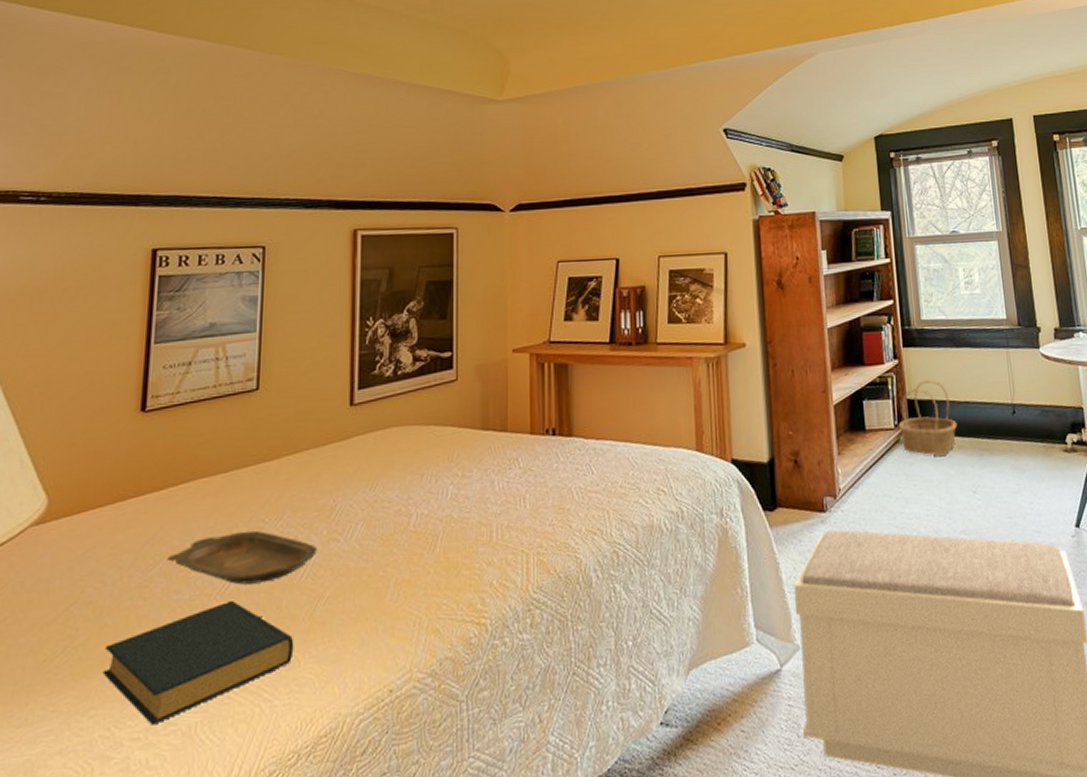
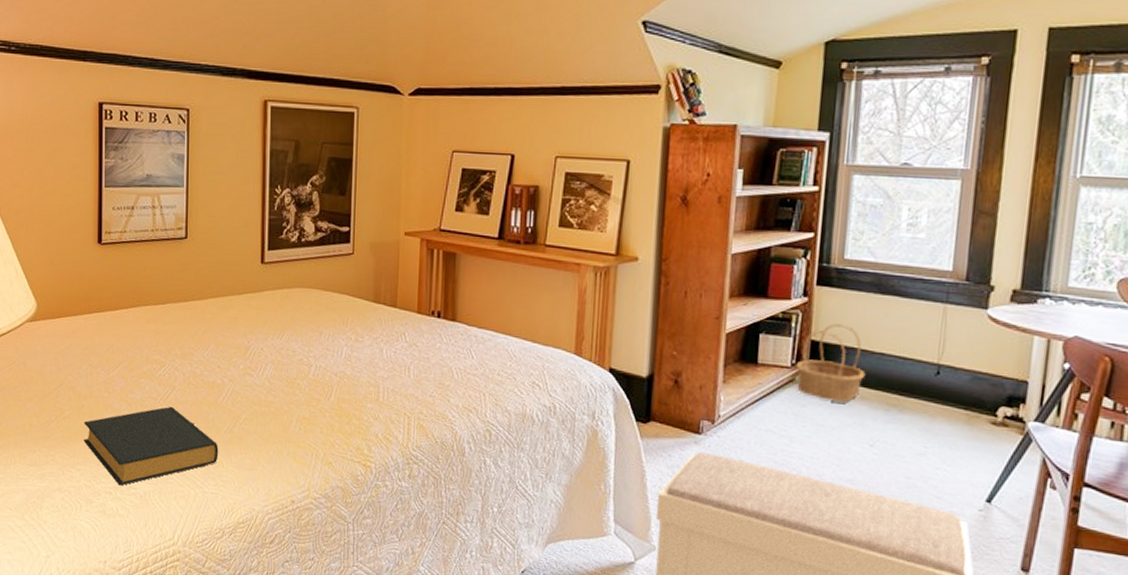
serving tray: present [167,530,318,585] -> none [123,354,236,398]

